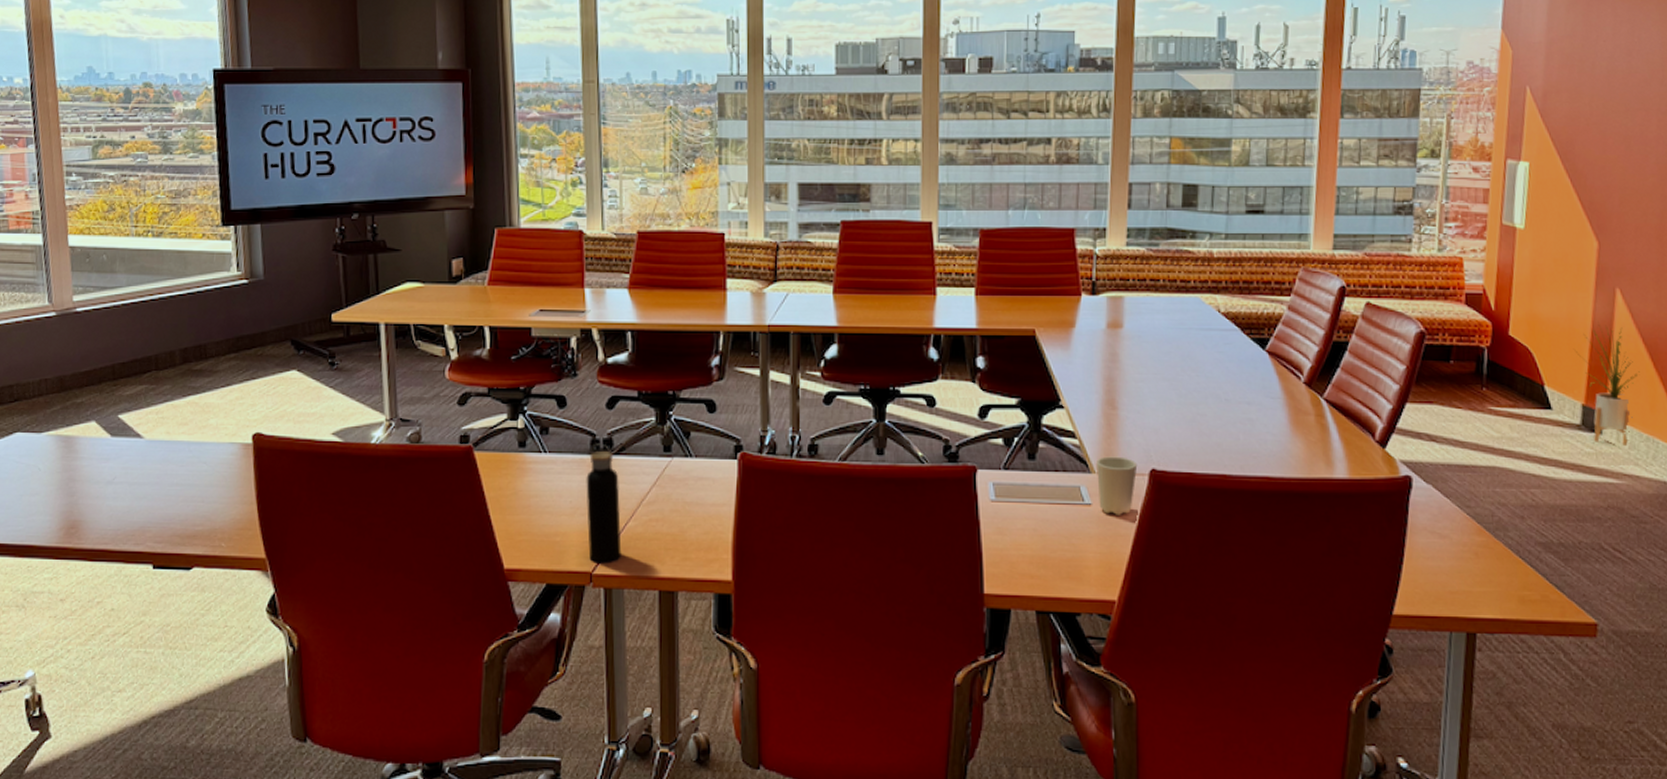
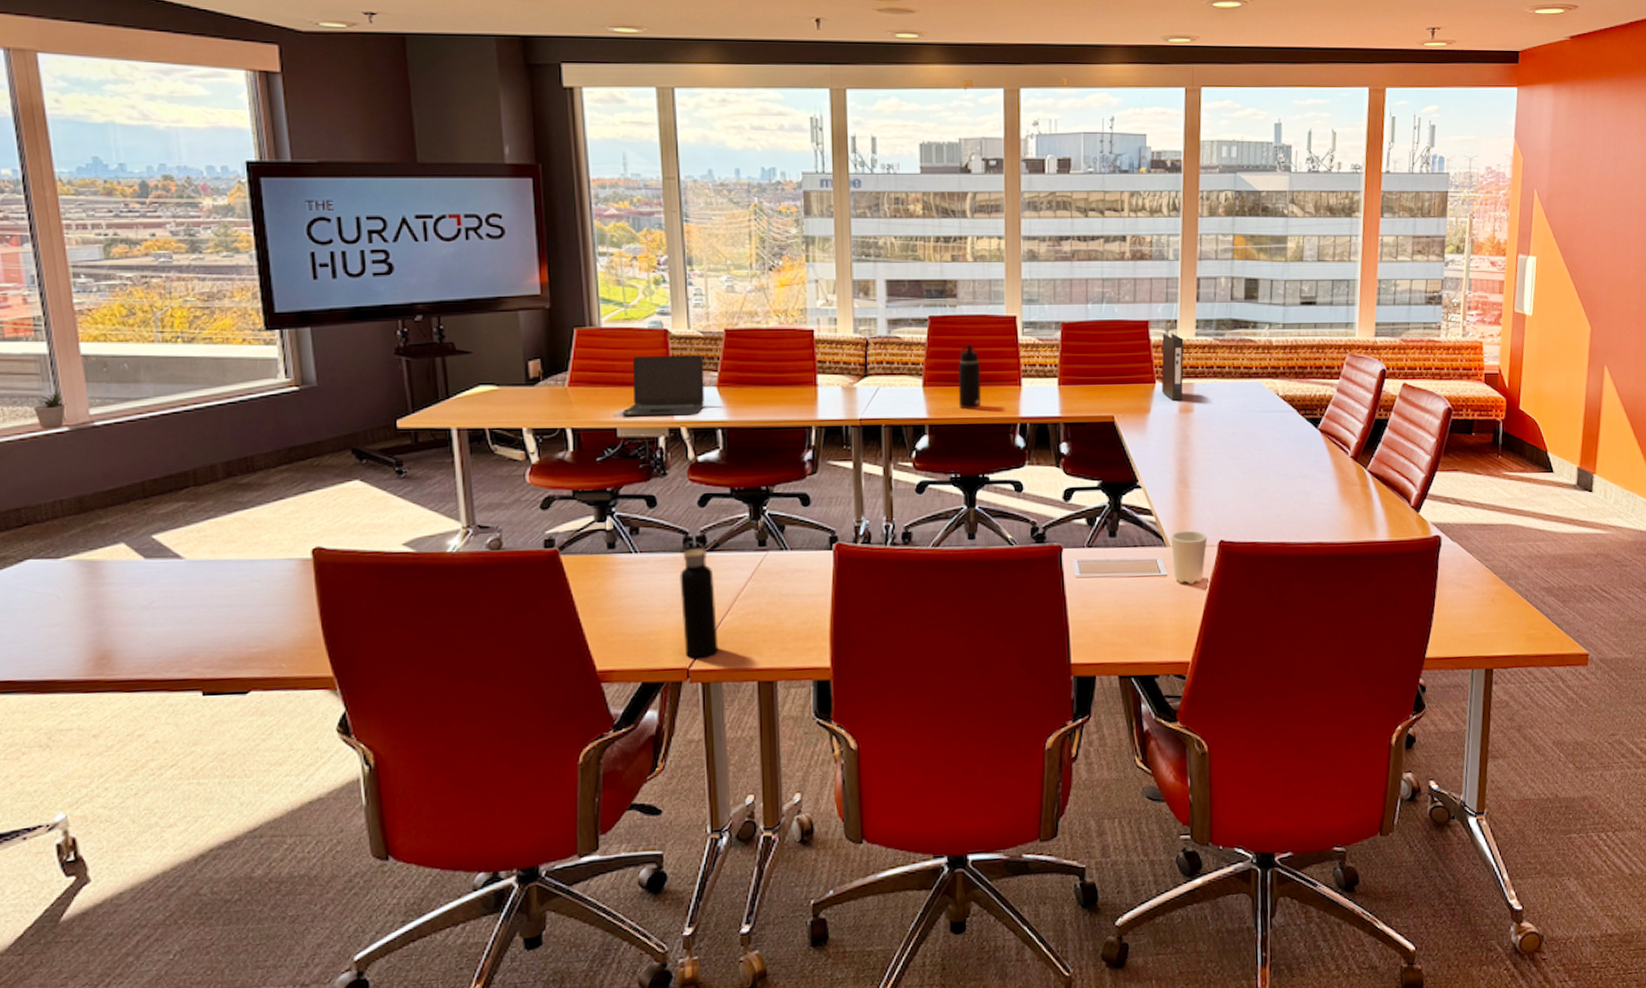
potted plant: none [28,280,55,314] -> present [34,392,66,430]
laptop: none [537,256,616,317] -> present [622,354,704,417]
water bottle: none [869,250,894,317] -> present [958,343,982,409]
binder: none [1088,241,1113,315] -> present [1161,332,1184,401]
house plant: present [1574,325,1640,447] -> none [1572,398,1623,502]

